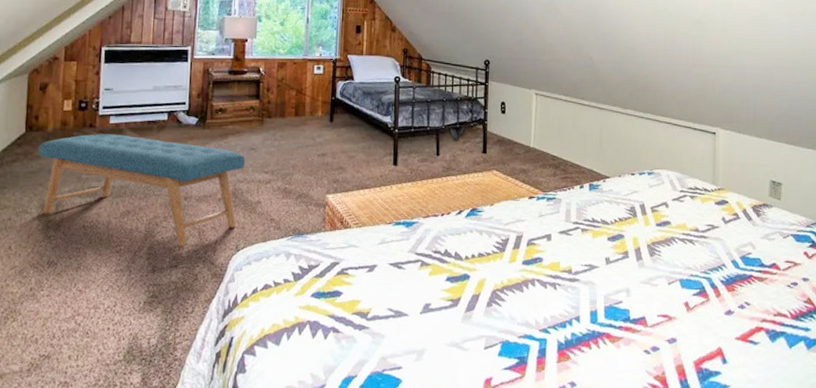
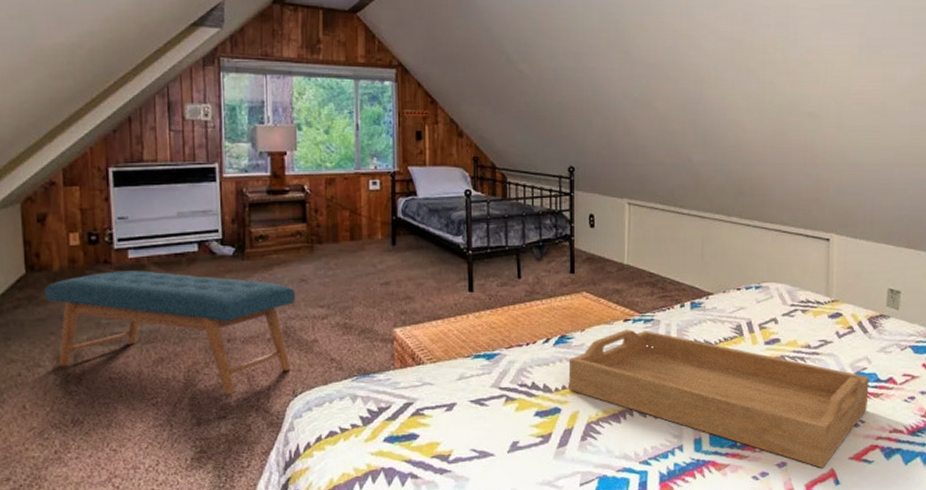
serving tray: none [477,205,754,347] -> present [568,329,869,469]

